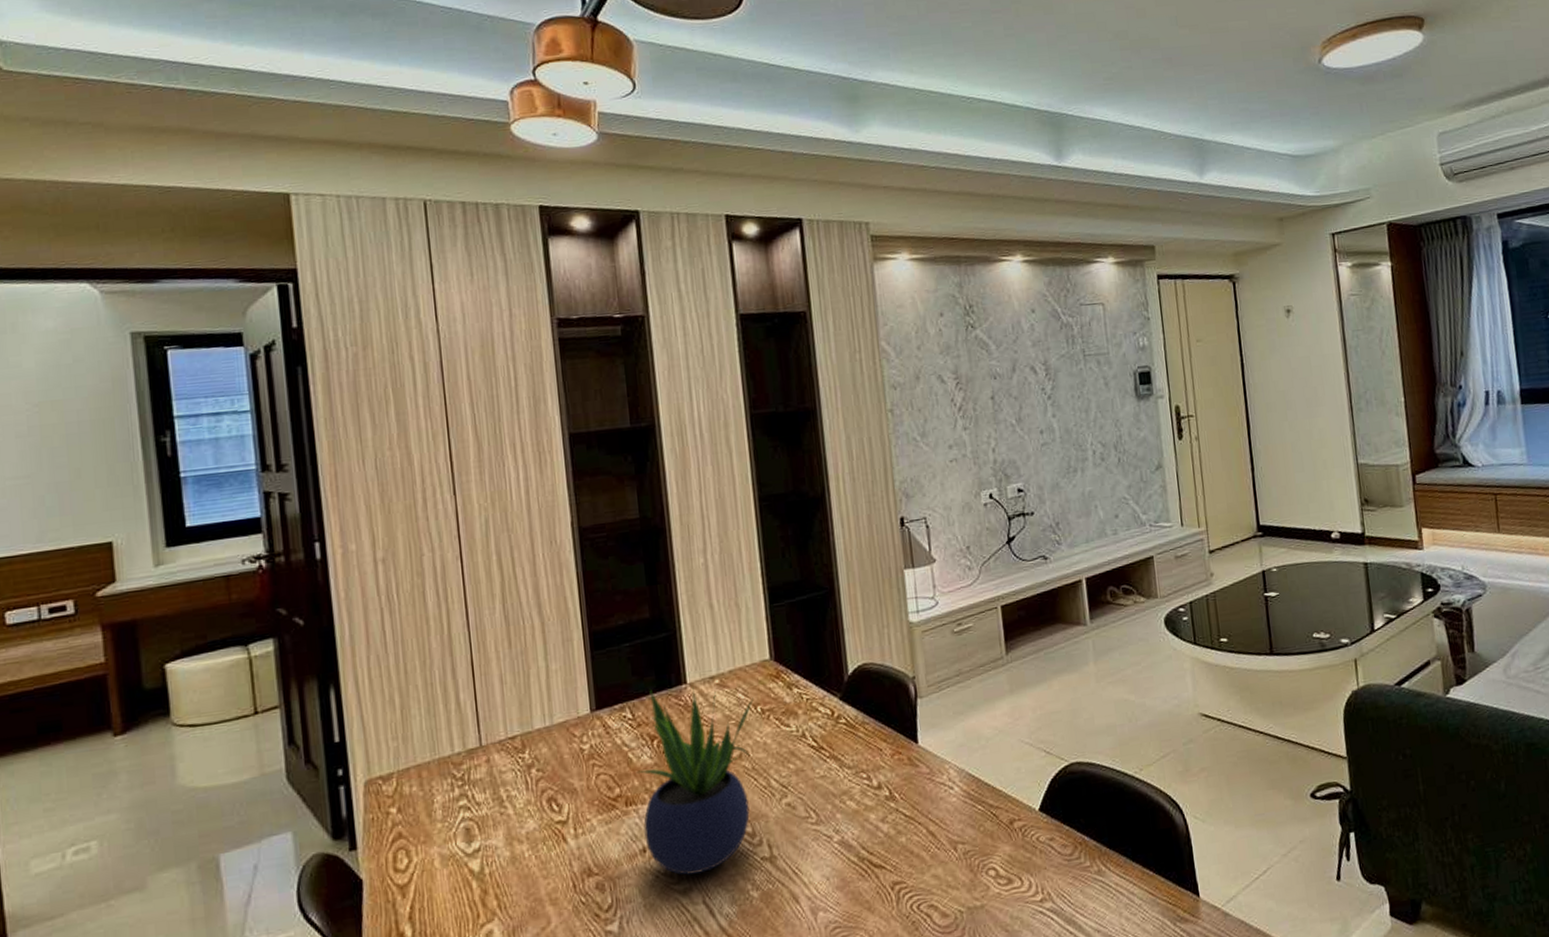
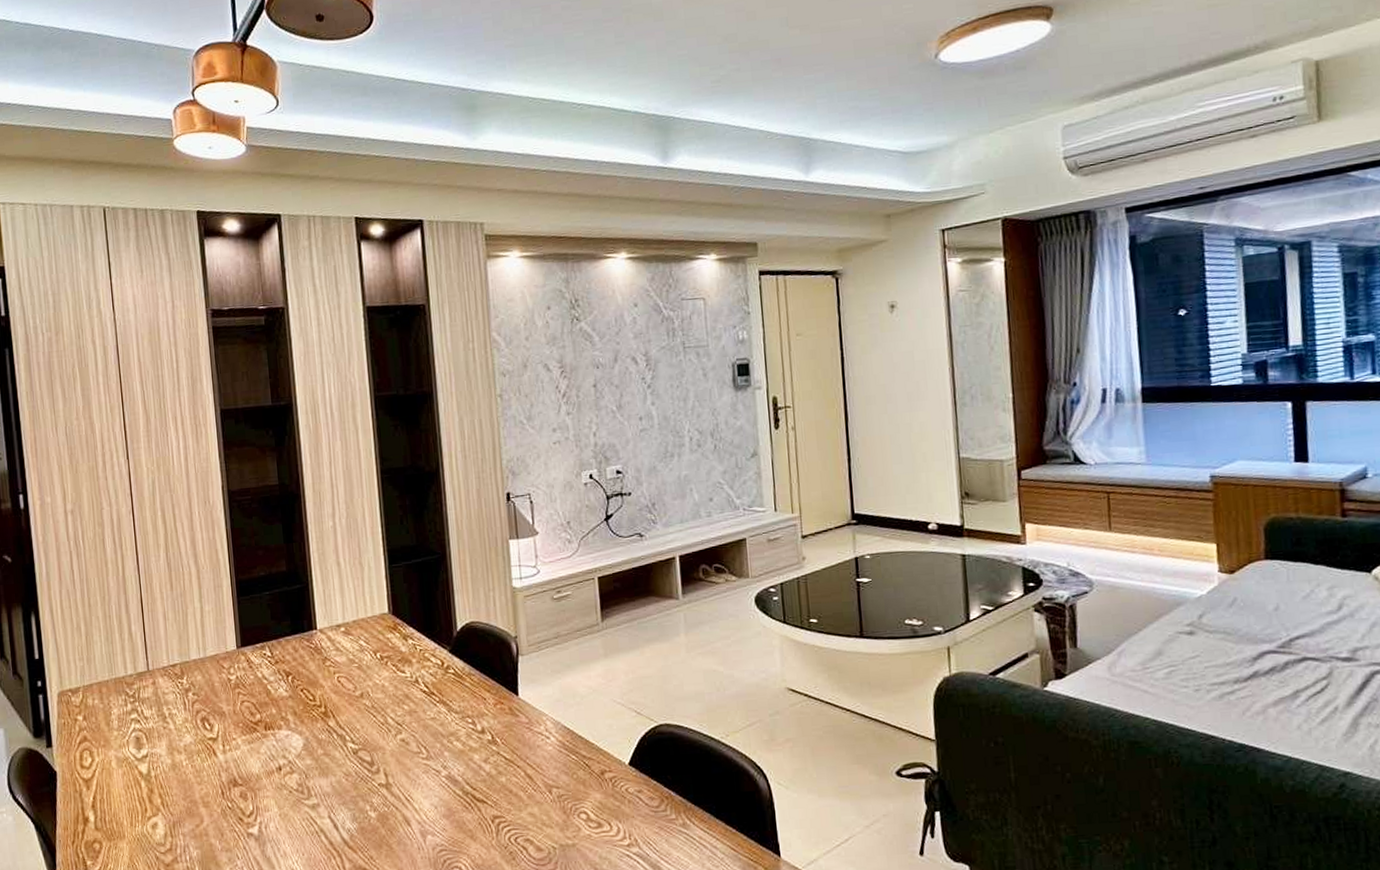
potted plant: present [635,687,754,875] -> none [273,633,374,793]

